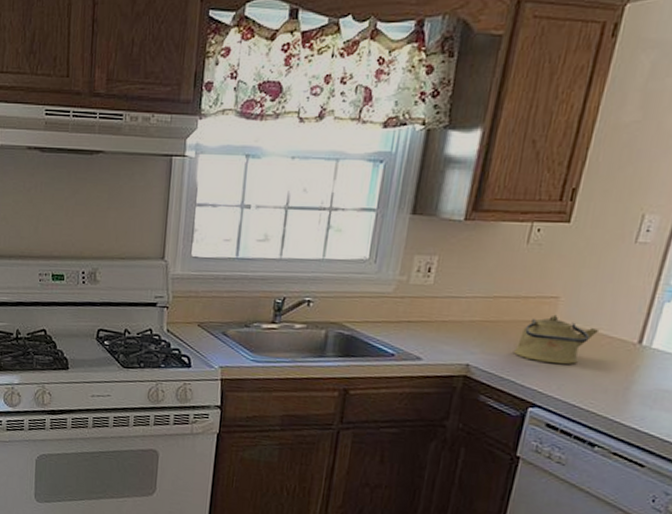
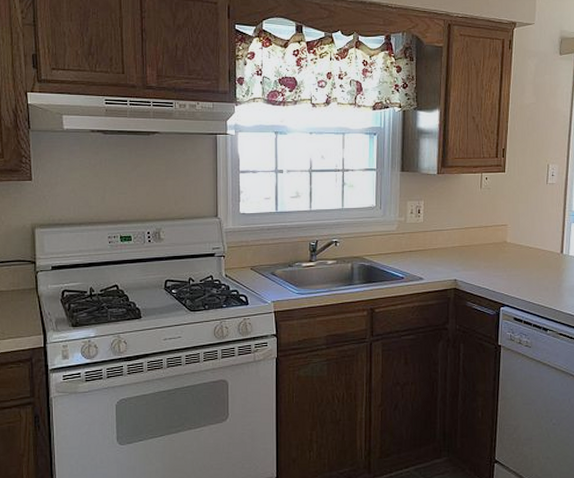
kettle: present [514,314,598,364] -> none [485,237,535,272]

